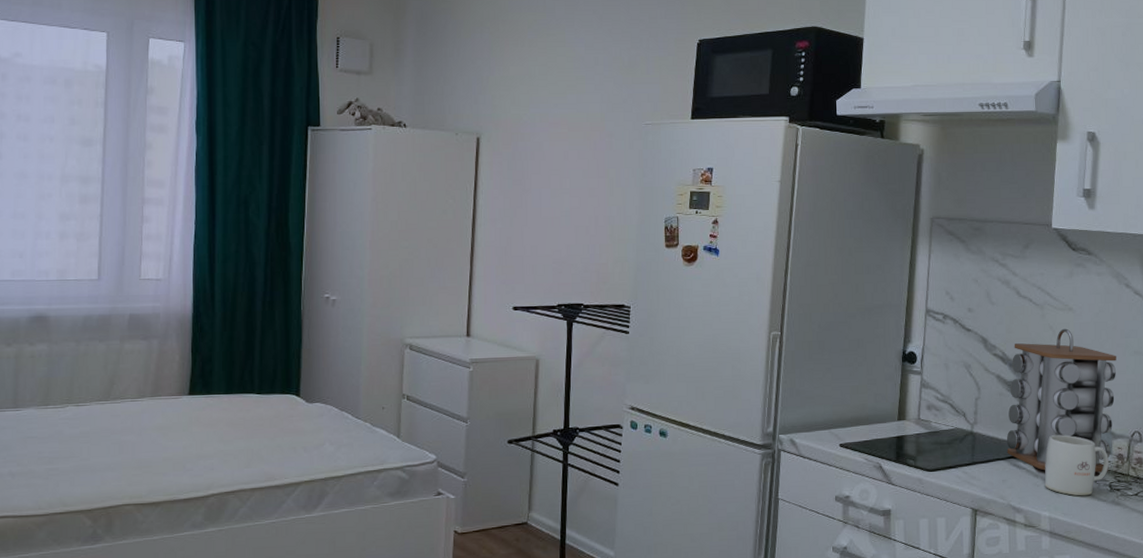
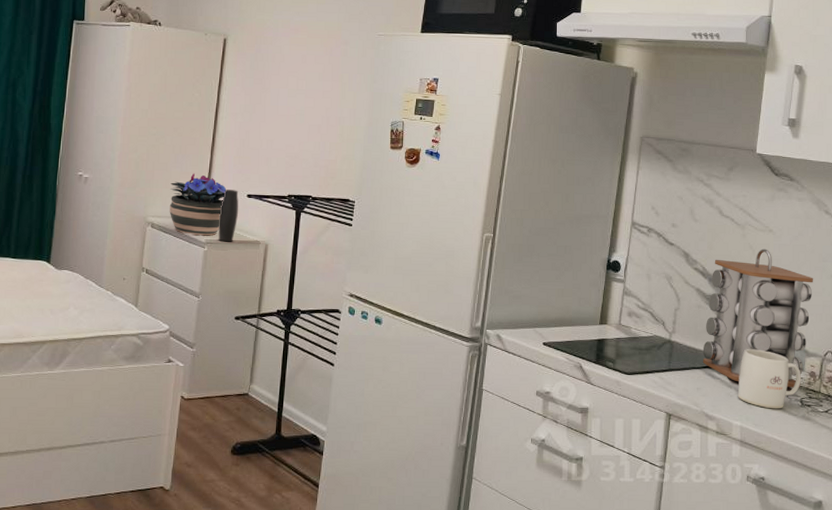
potted flower: none [428,287,489,355] -> present [169,173,226,236]
vase: none [484,302,505,360] -> present [218,189,239,242]

